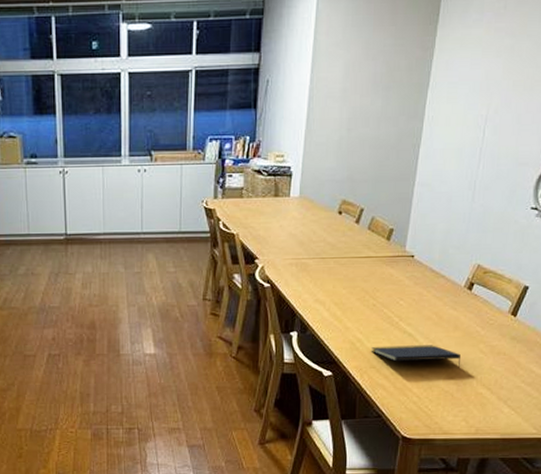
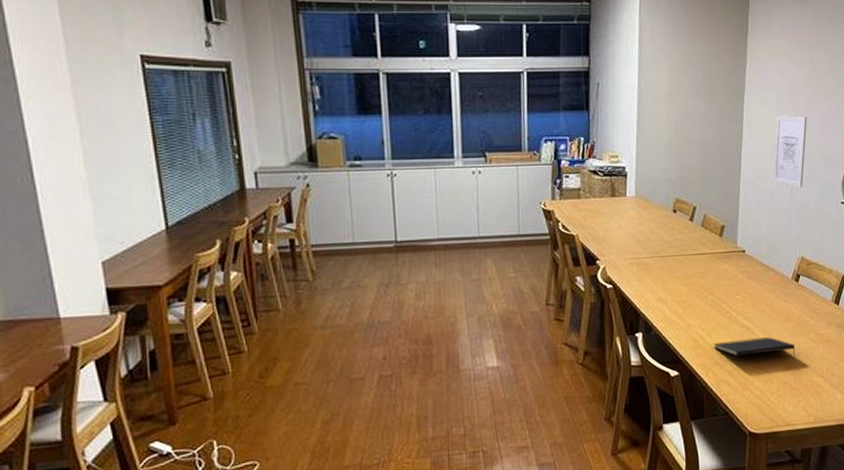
wall art: none [453,112,500,191] -> present [773,115,807,187]

